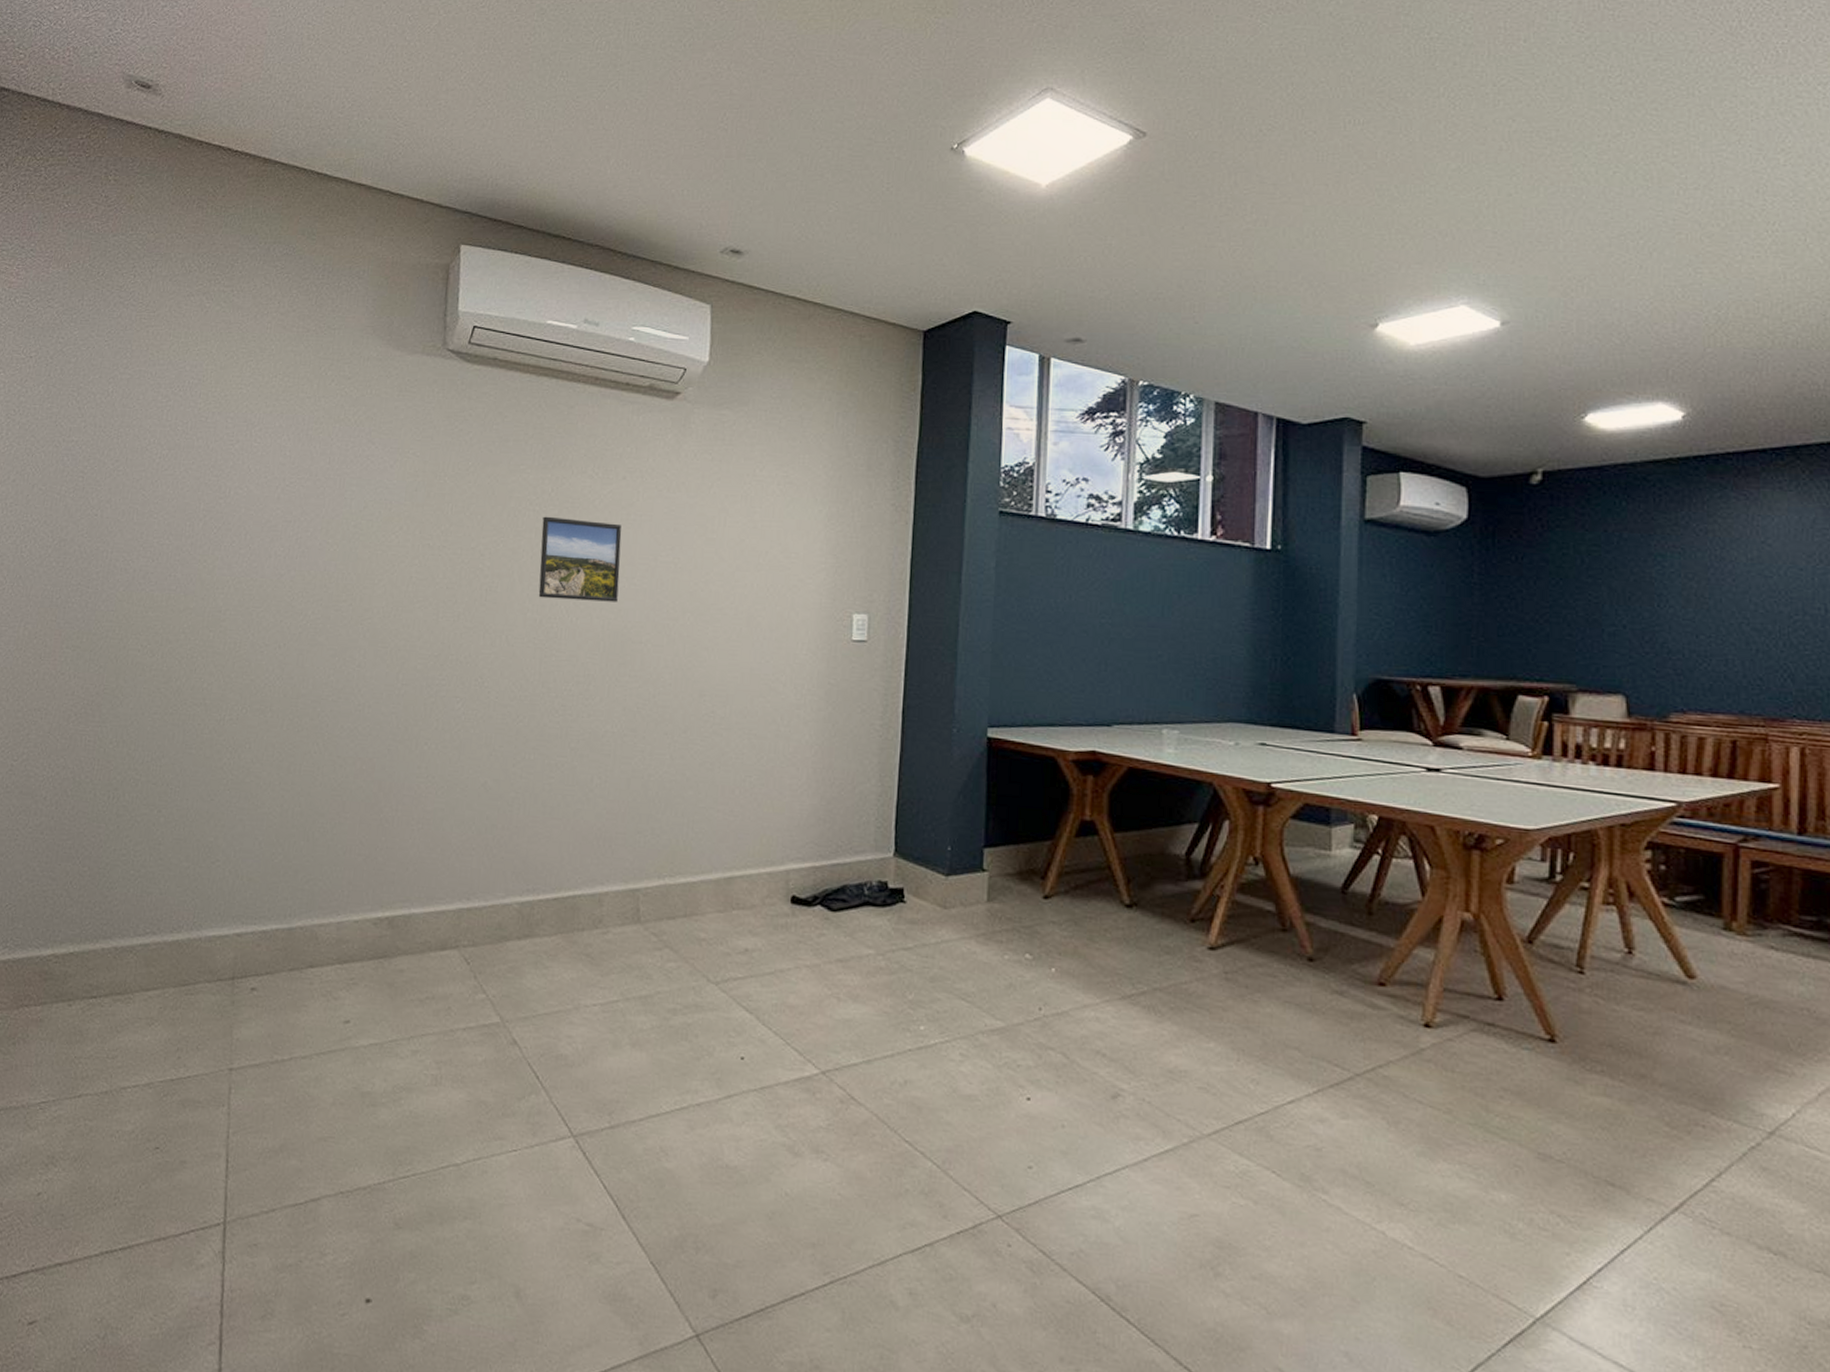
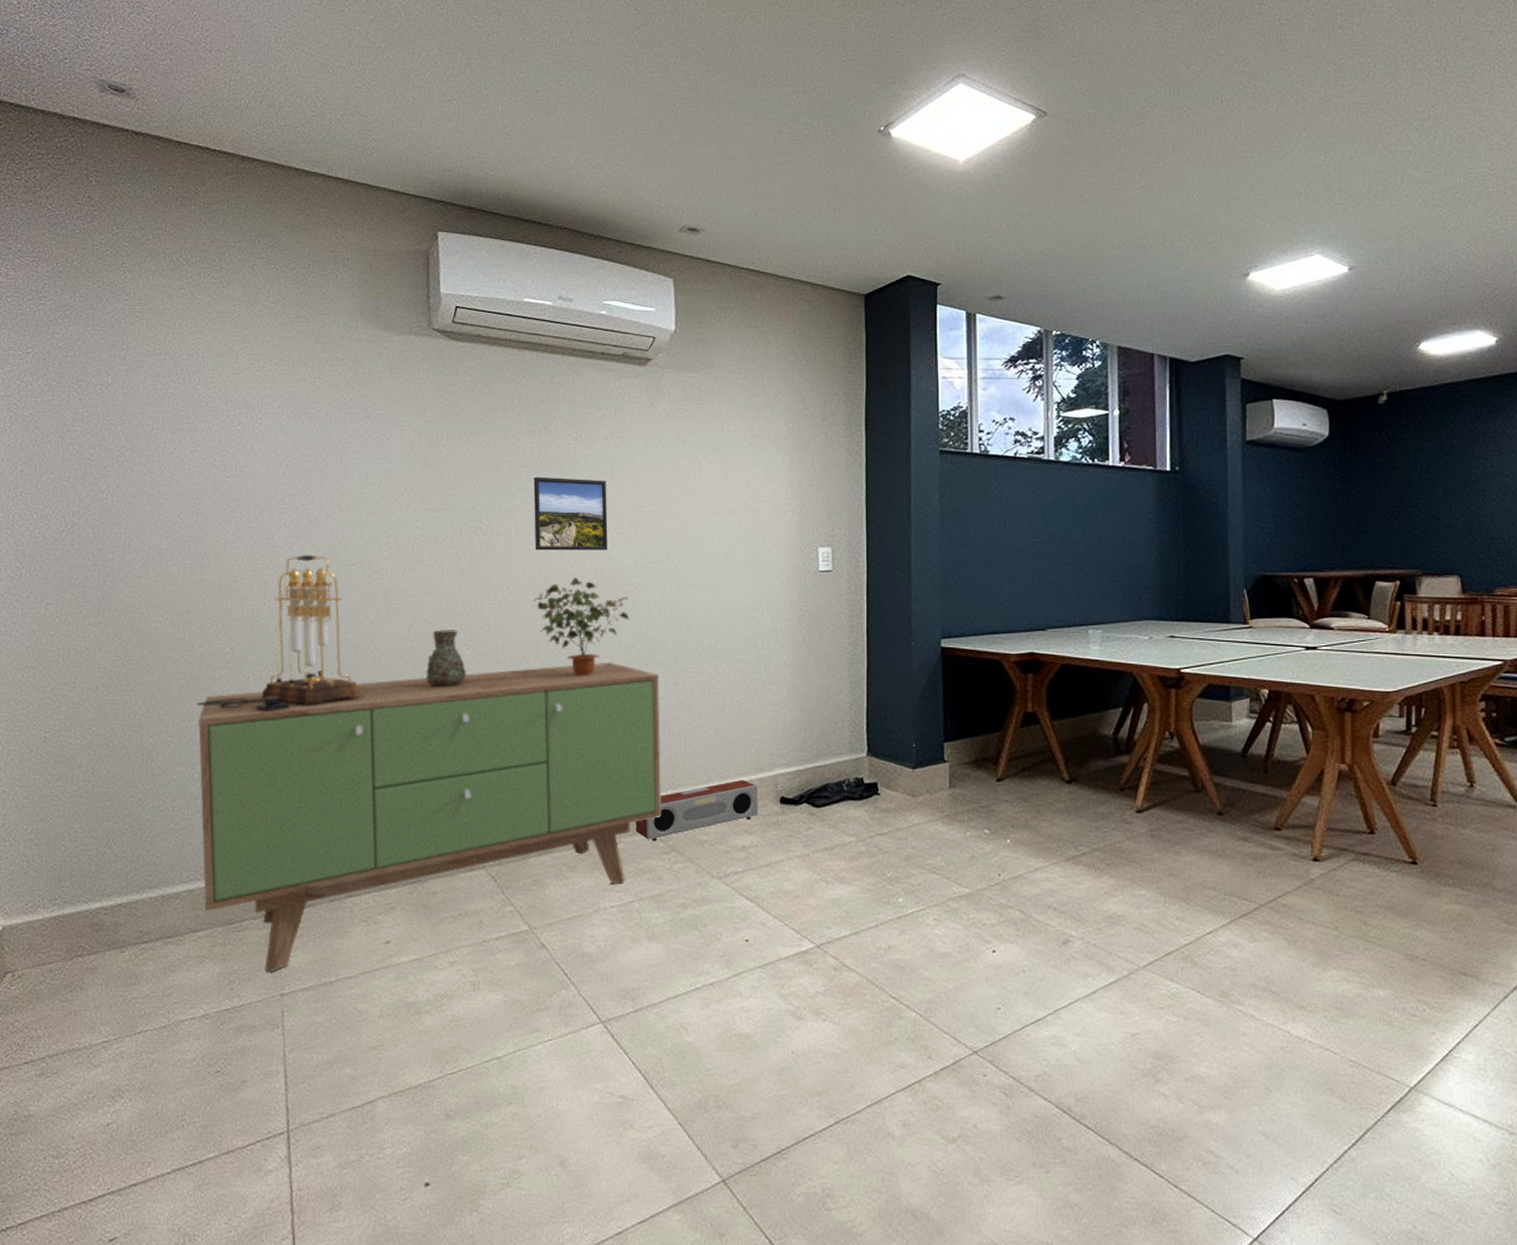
sideboard: none [158,727,664,1043] -> present [198,662,662,972]
table lamp: none [168,587,341,756] -> present [196,554,361,711]
decorative vase: none [410,678,456,742] -> present [426,630,467,687]
potted plant: none [533,630,637,742] -> present [533,577,630,677]
speaker: none [626,872,767,935] -> present [635,779,758,841]

